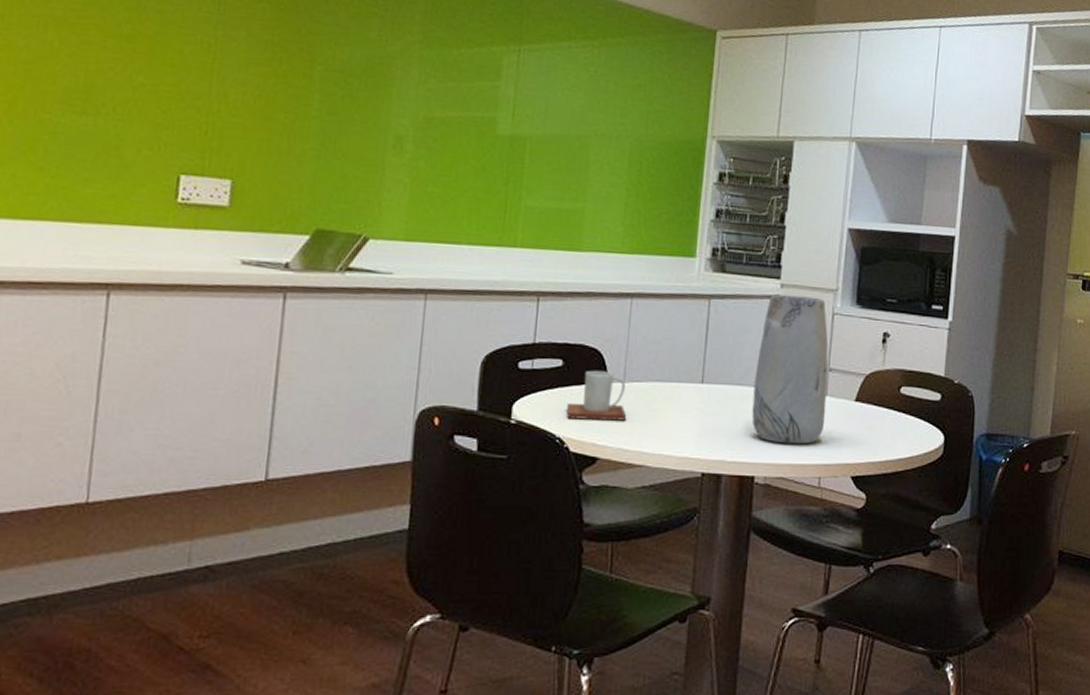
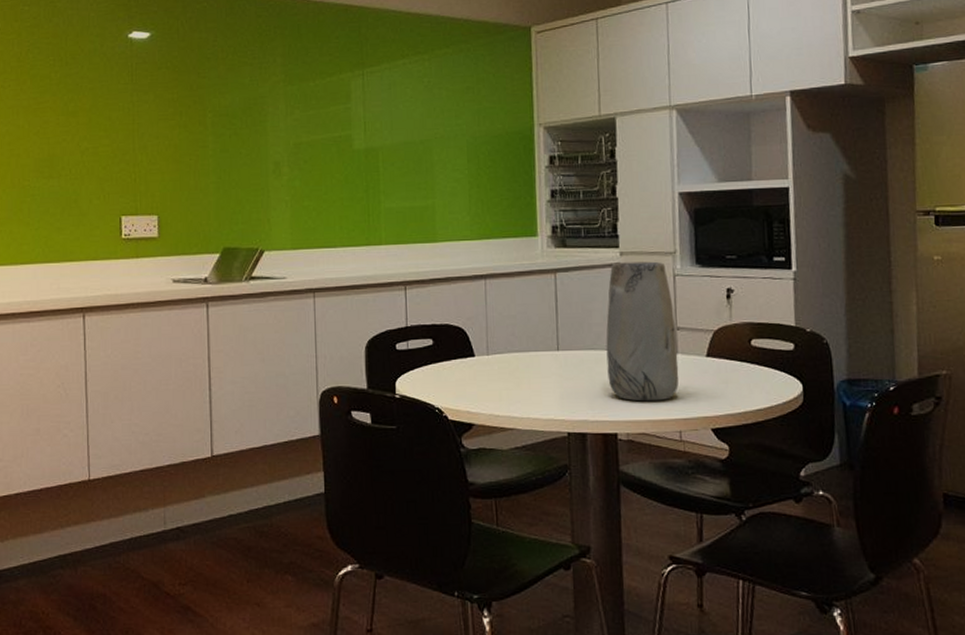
mug: present [566,370,627,421] -> none [440,346,494,391]

